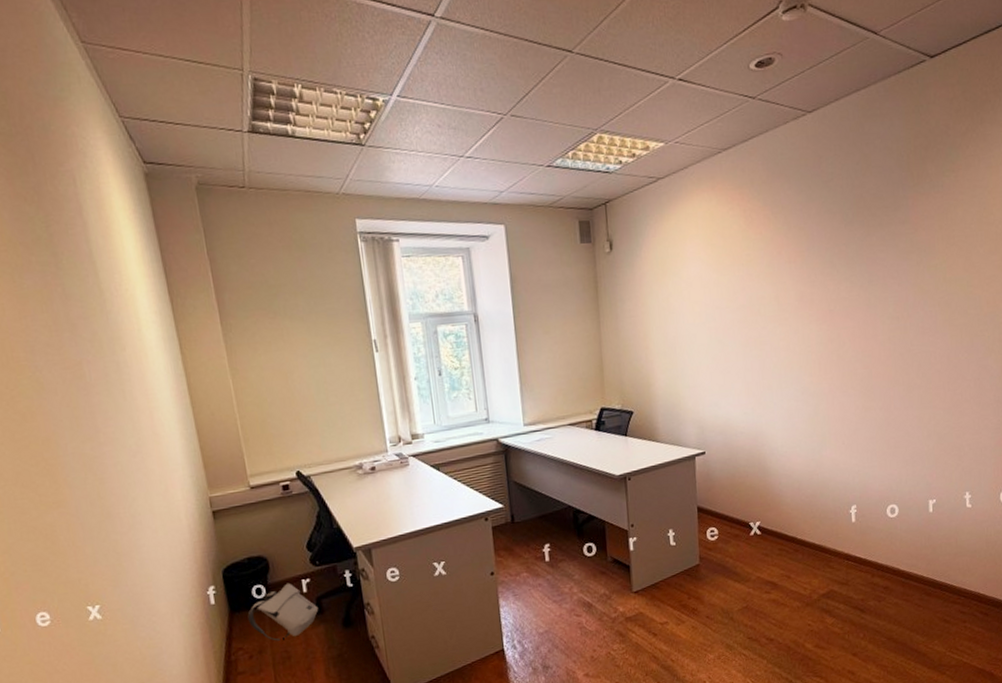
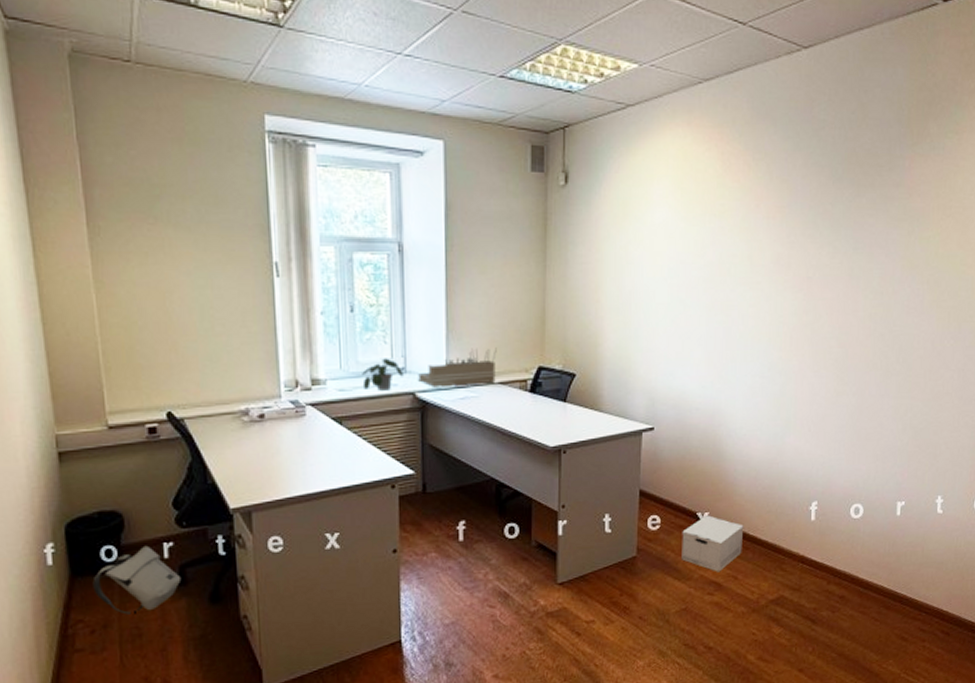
potted plant: none [452,411,487,440] -> present [362,358,404,391]
desk organizer: none [499,395,565,433] -> present [418,348,497,388]
cardboard box: none [738,524,793,573] -> present [682,515,744,572]

